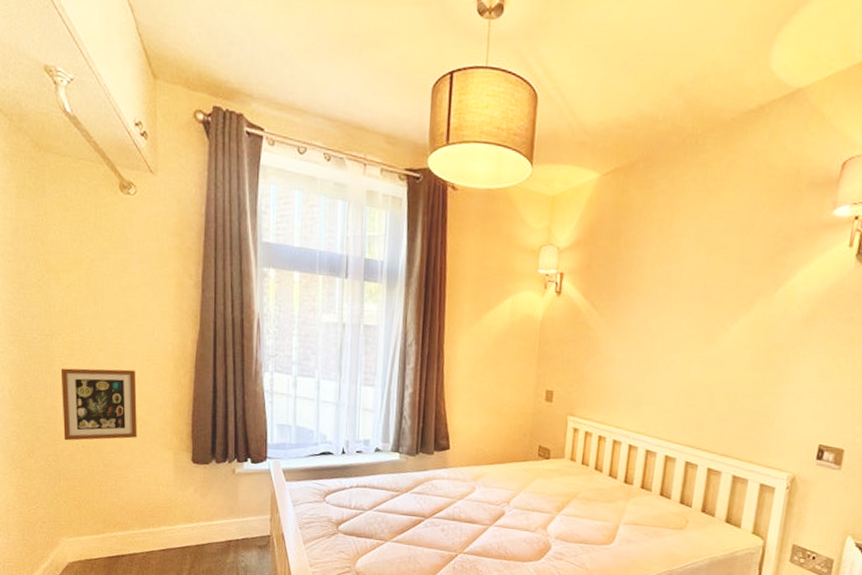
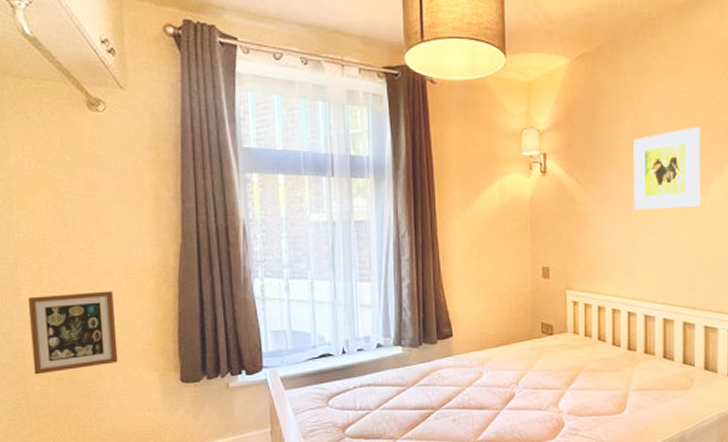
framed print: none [649,257,732,344] -> present [633,126,701,210]

